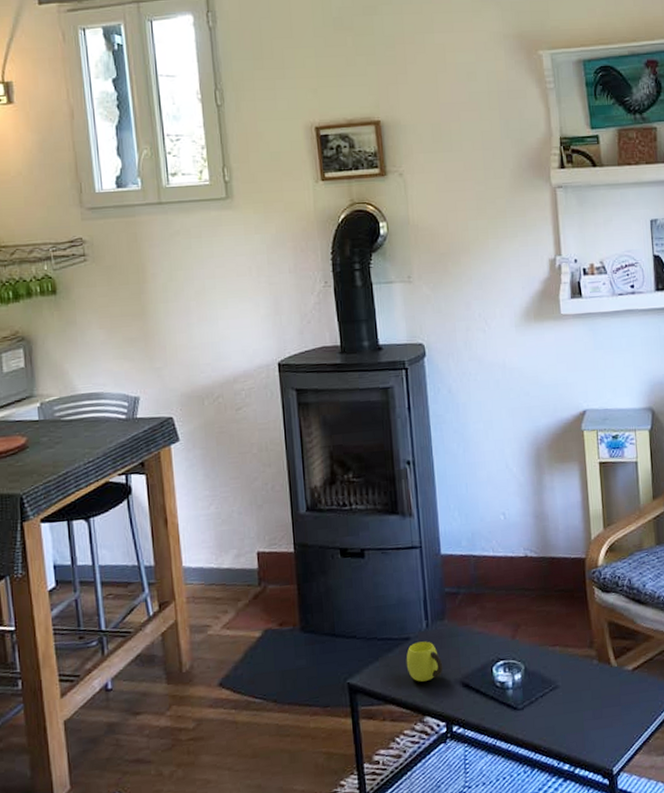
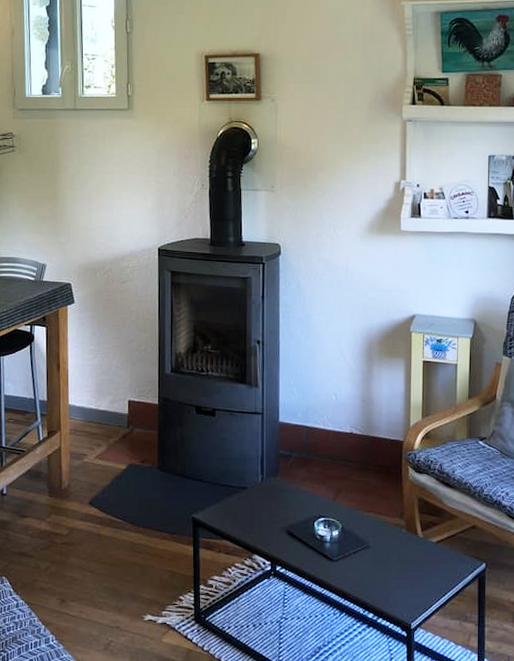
cup: present [406,641,443,682] -> none [242,492,273,525]

